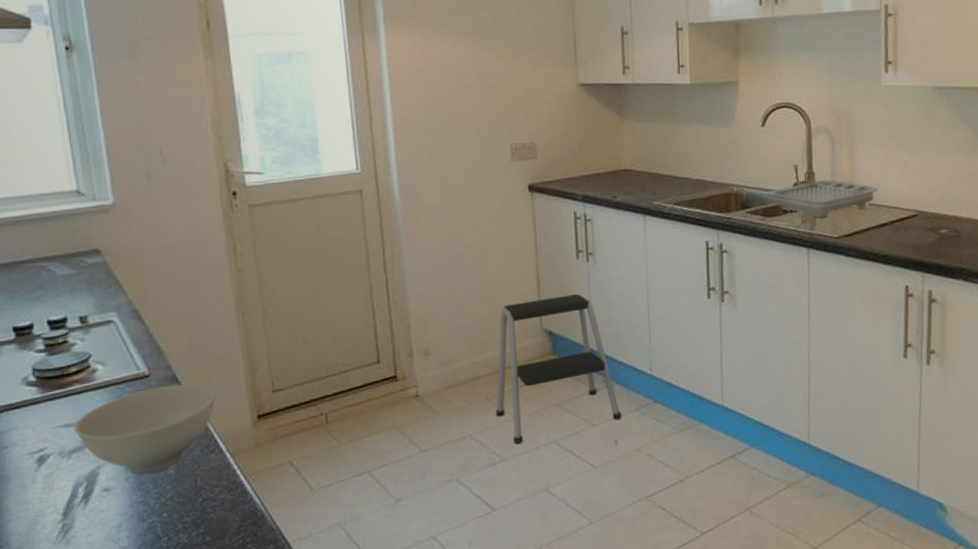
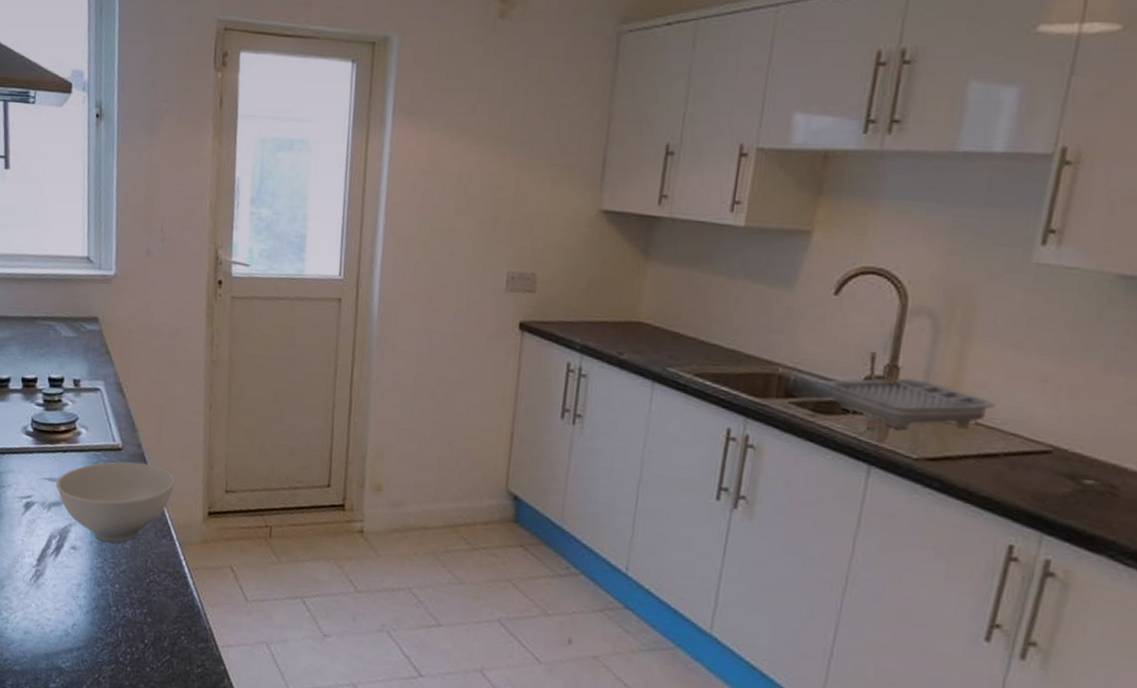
step stool: present [496,293,622,444] -> none [440,454,583,616]

